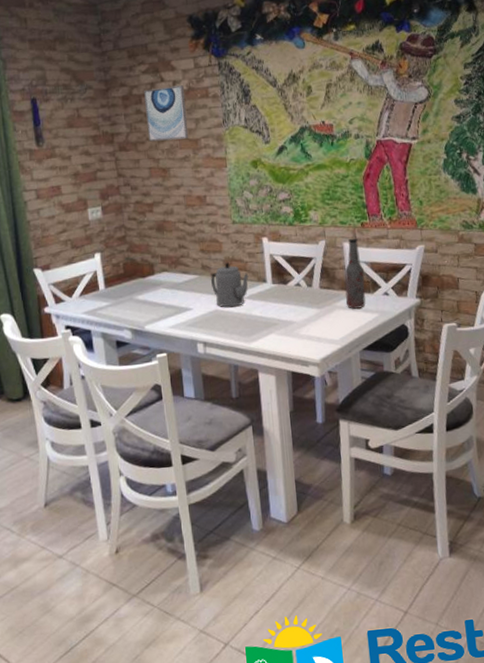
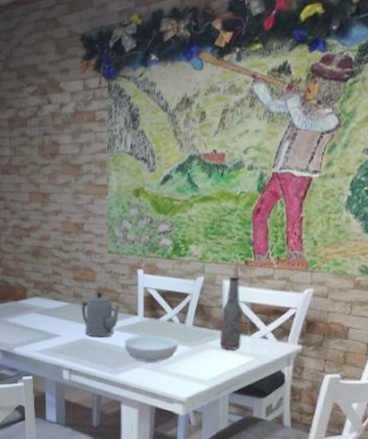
wall art: present [144,85,189,142] -> none [30,108,72,166]
serving bowl: none [256,300,308,328] -> present [124,335,179,362]

